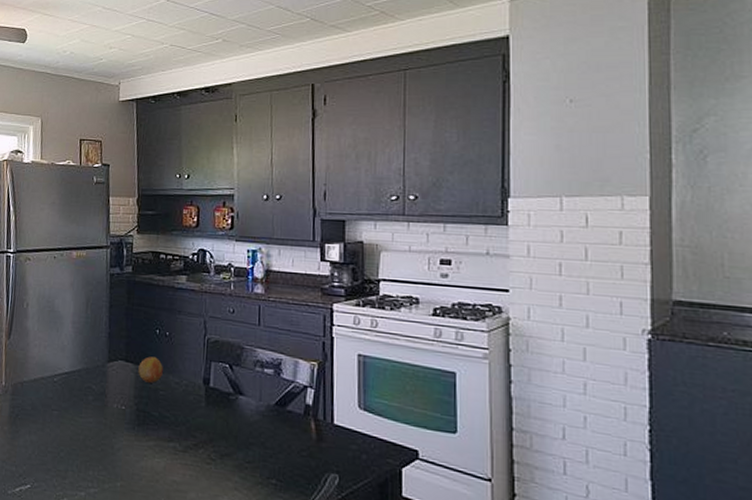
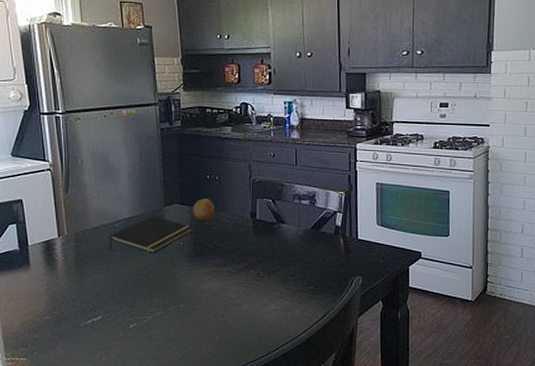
notepad: none [45,372,137,416] -> present [109,216,192,253]

